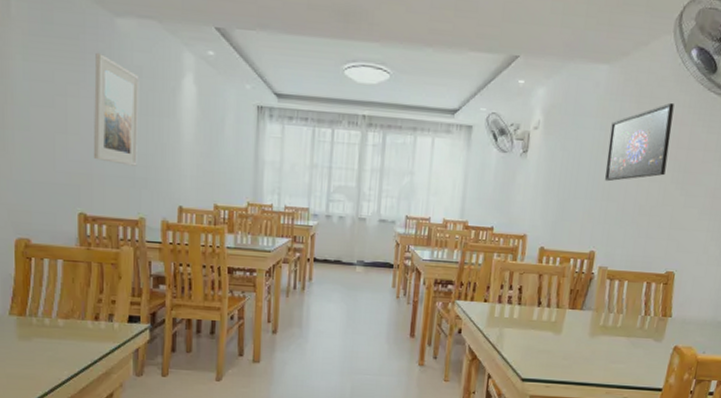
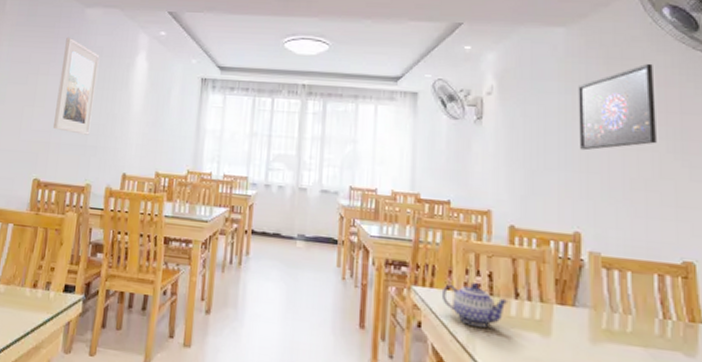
teapot: none [479,295,533,330] -> present [441,283,509,327]

